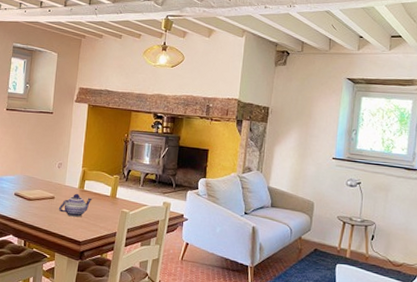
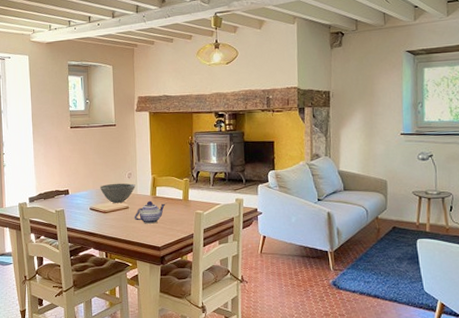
bowl: none [28,171,64,192] -> present [100,183,135,203]

